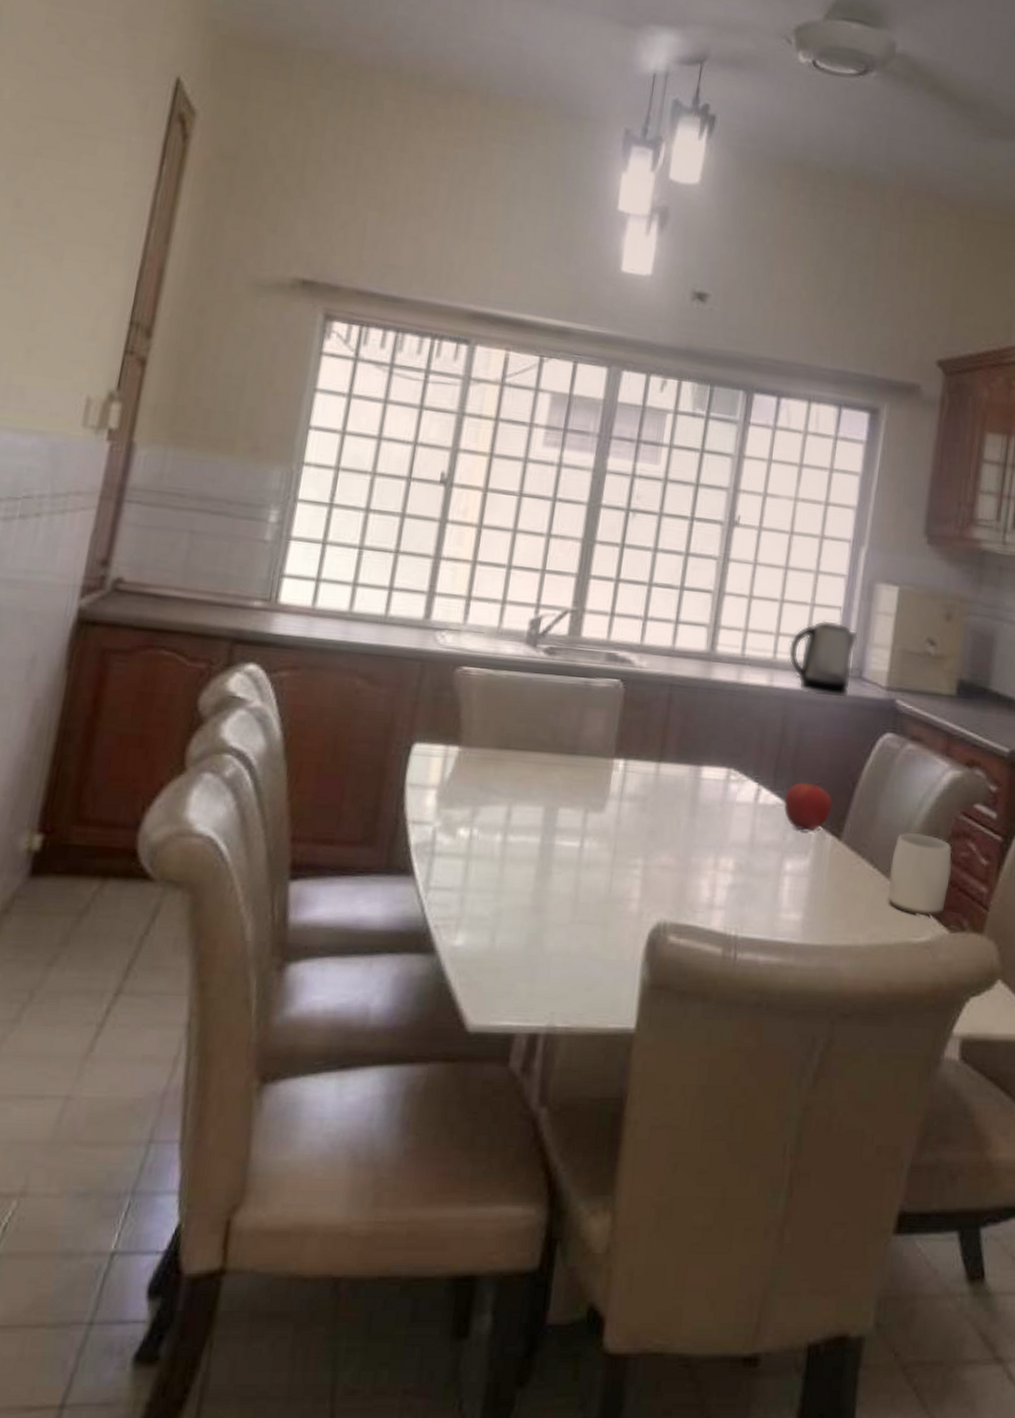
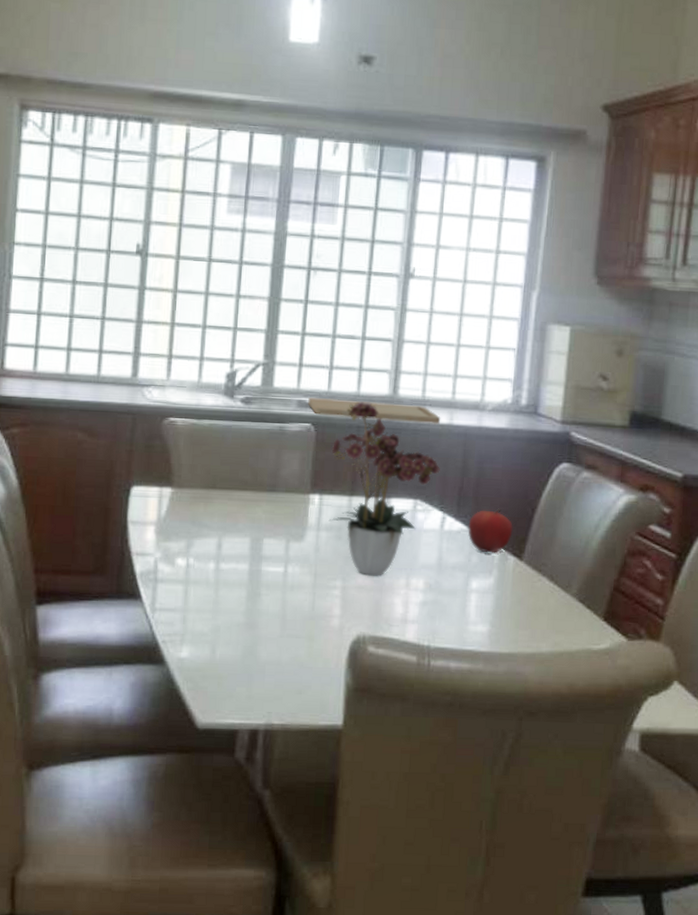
cutting board: none [618,650,761,687] -> present [308,398,441,425]
flower arrangement: none [632,657,758,854] -> present [328,401,441,576]
kettle: present [788,619,858,699] -> none [466,361,532,433]
mug: present [888,832,952,917] -> none [568,552,628,627]

